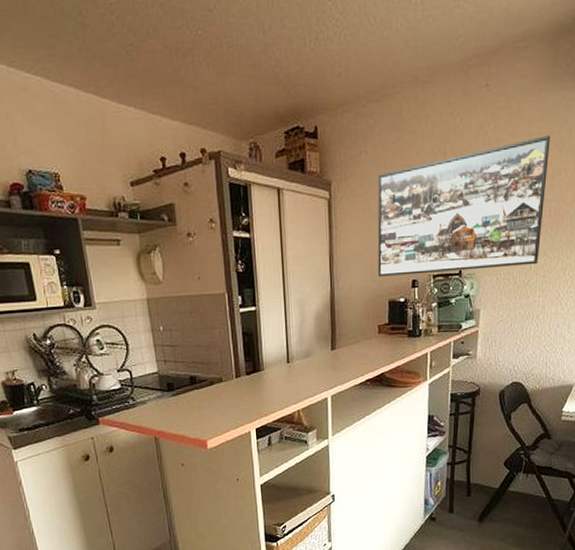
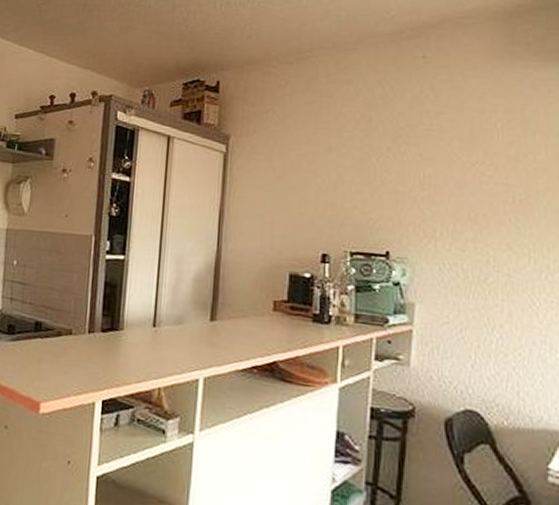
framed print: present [377,135,550,277] -> none [278,113,510,259]

